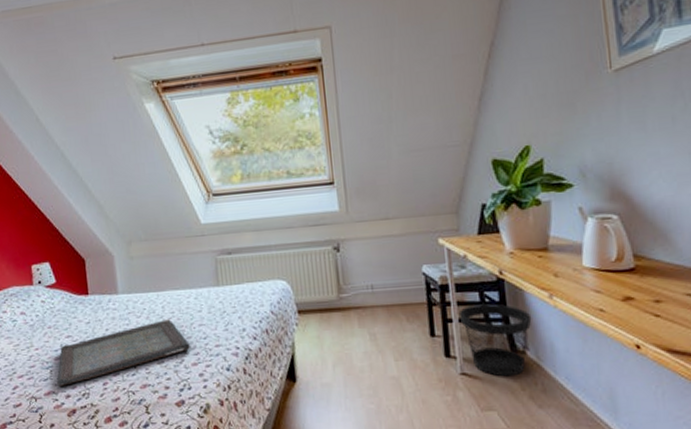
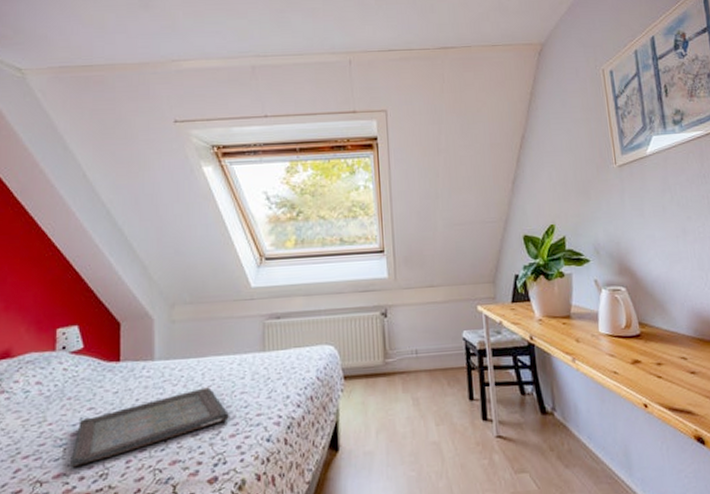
wastebasket: present [458,303,532,377] -> none [494,367,558,439]

